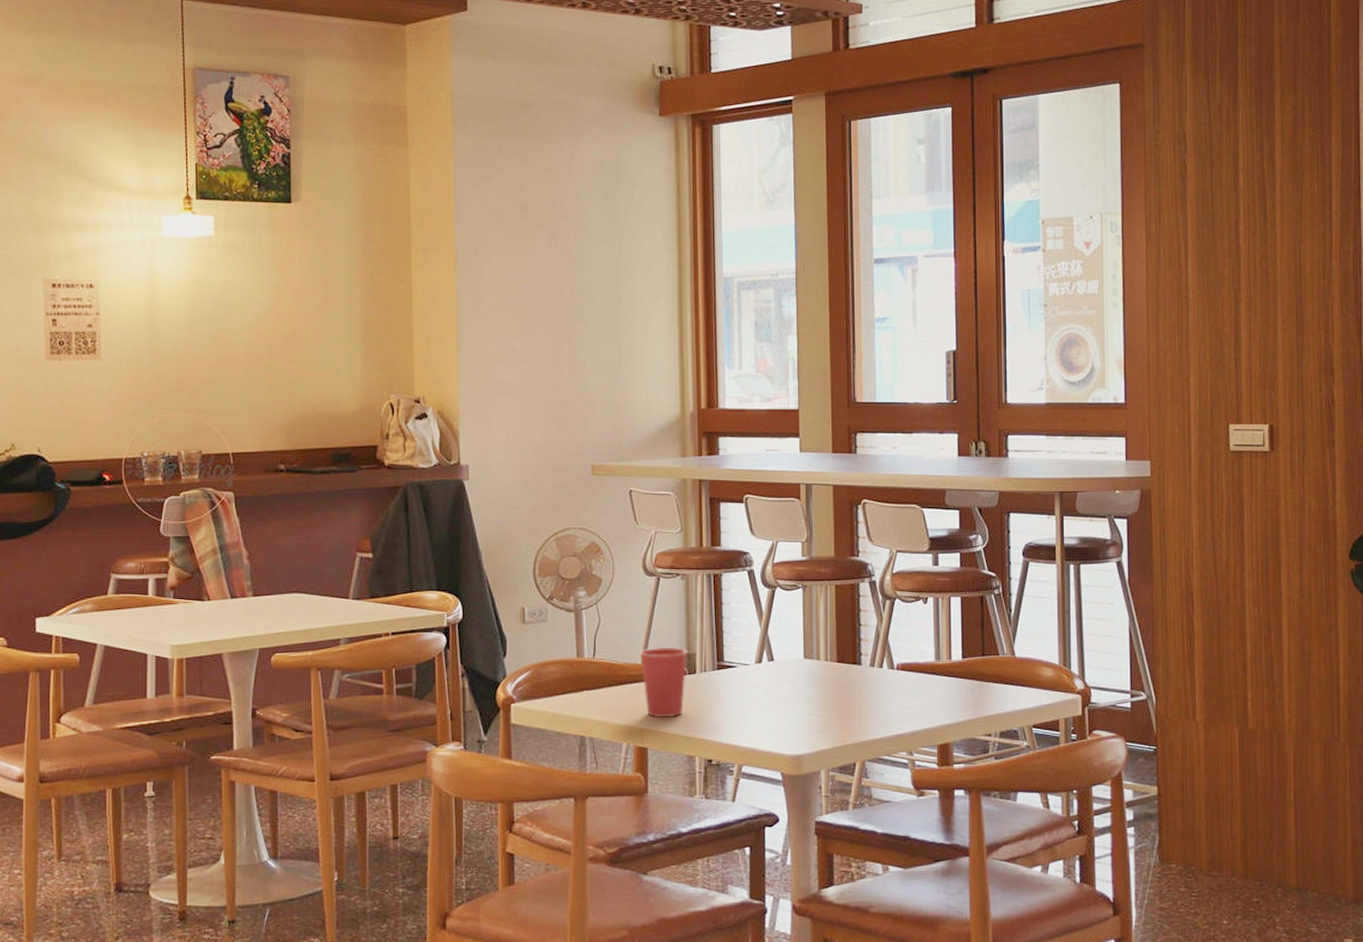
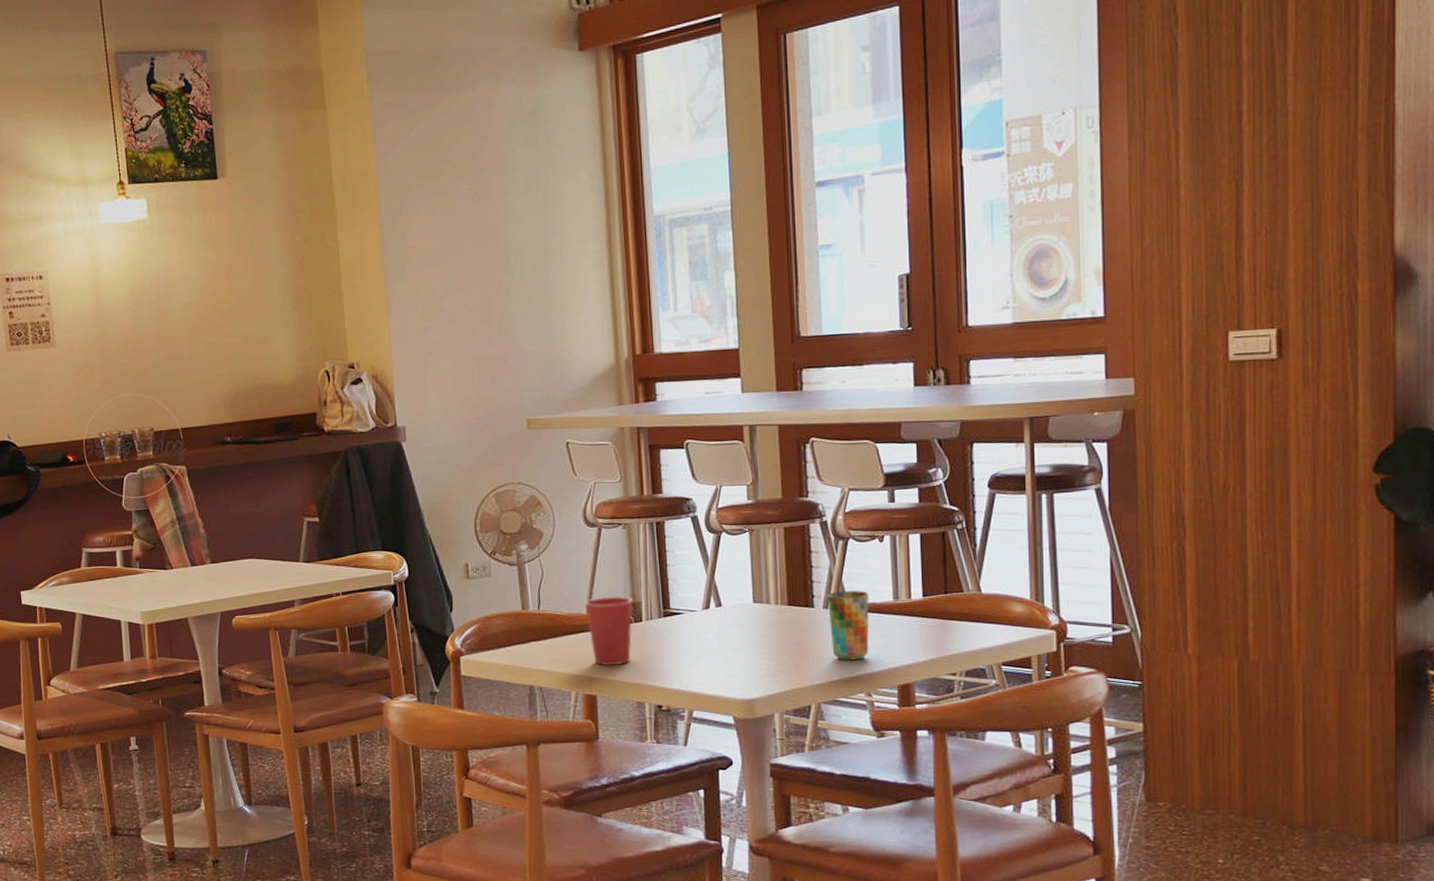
cup: none [874,650,913,719] -> present [828,590,869,661]

